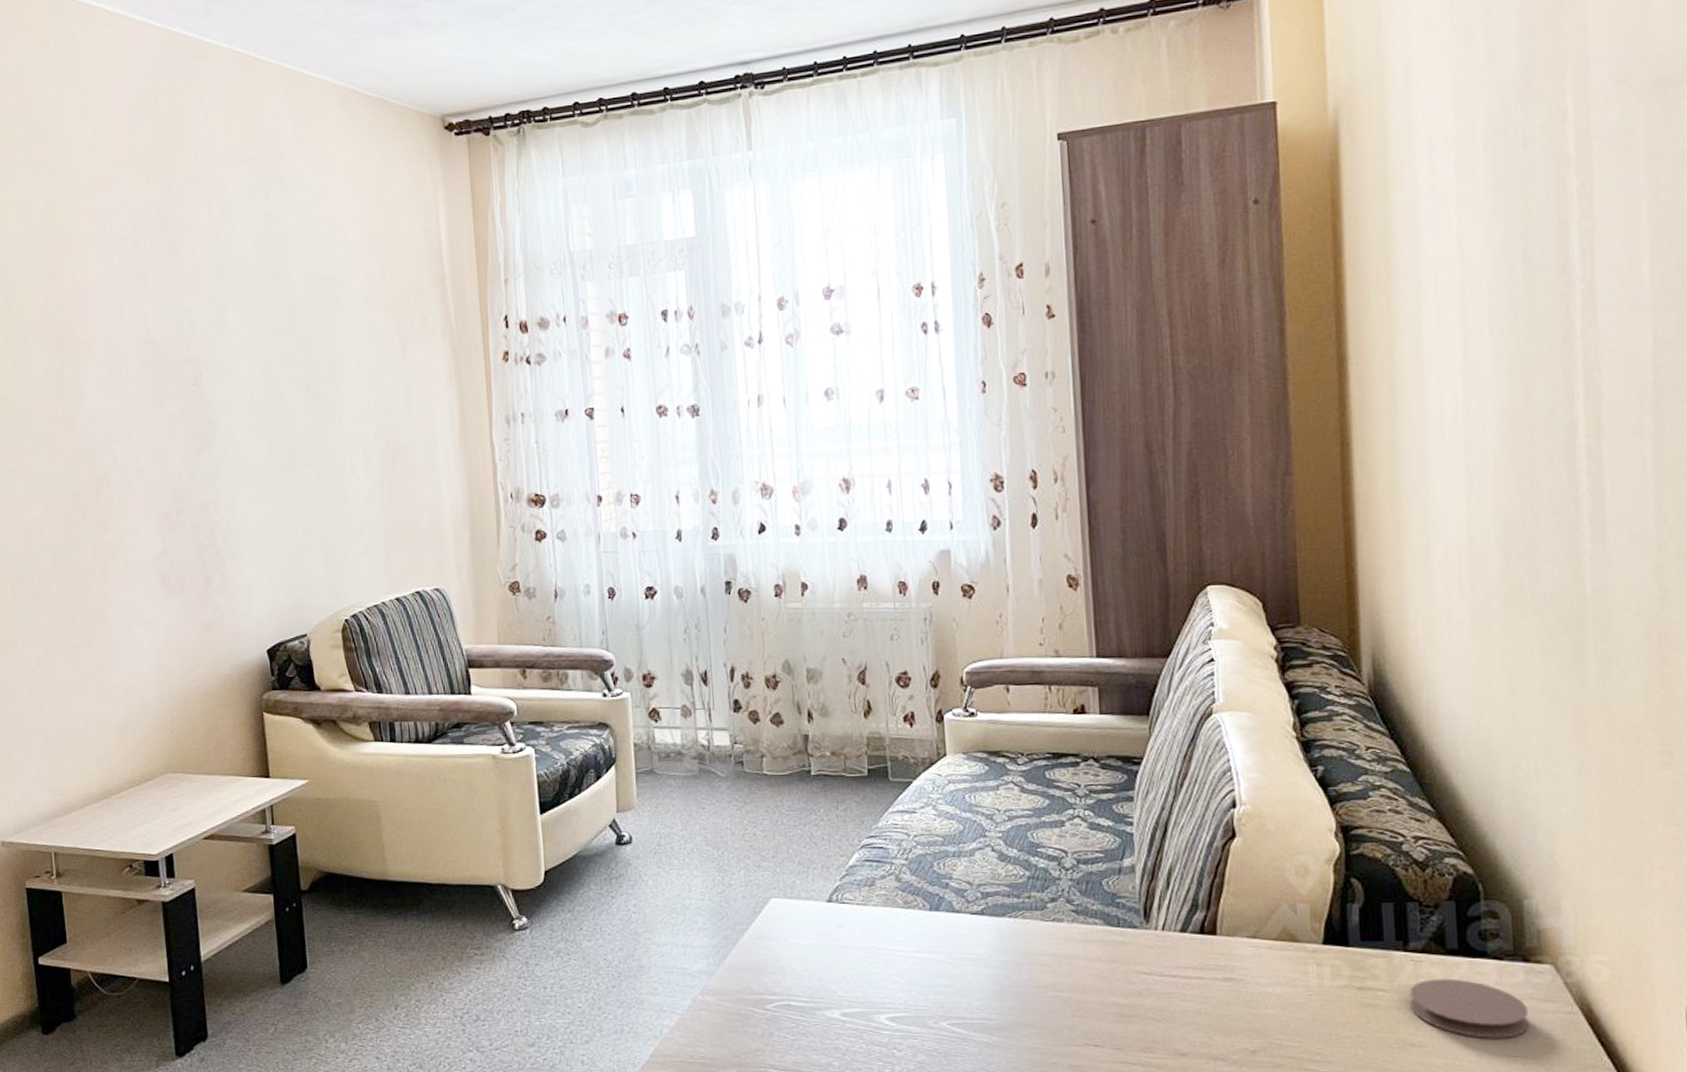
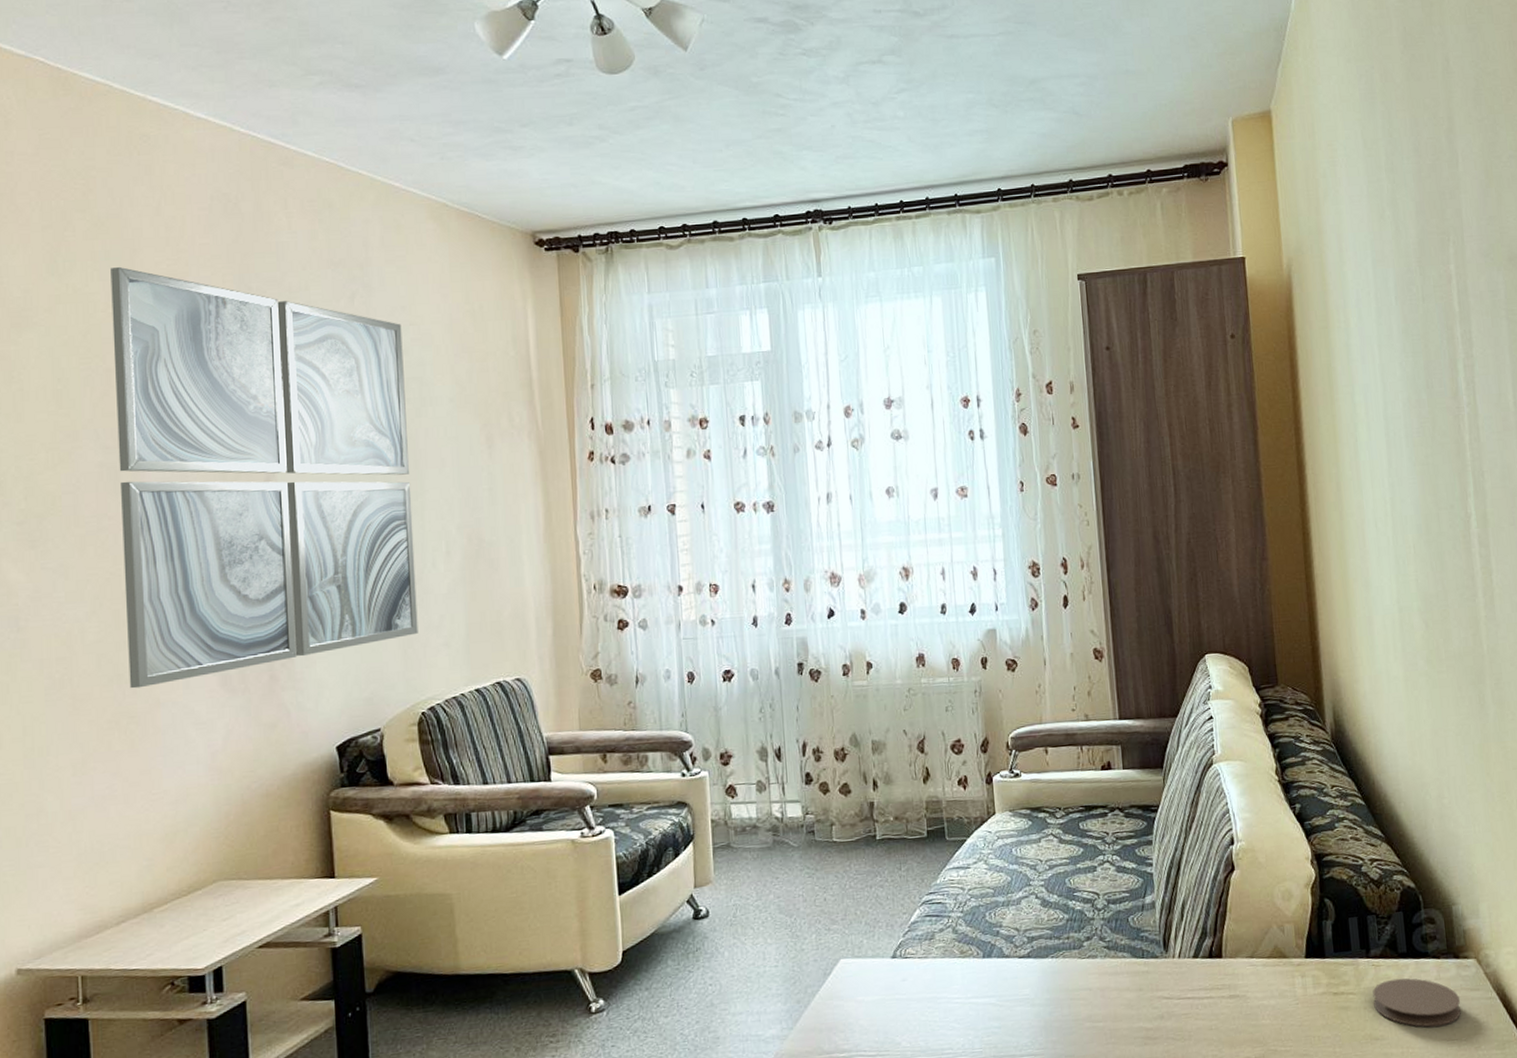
wall art: none [47,171,340,587] -> present [110,266,418,689]

